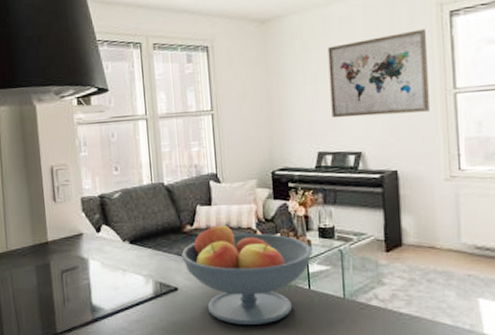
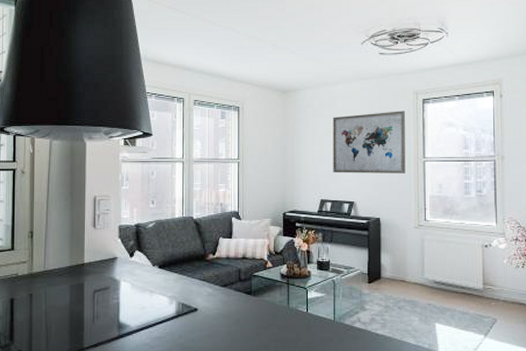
fruit bowl: present [181,224,312,325] -> none [203,254,311,342]

